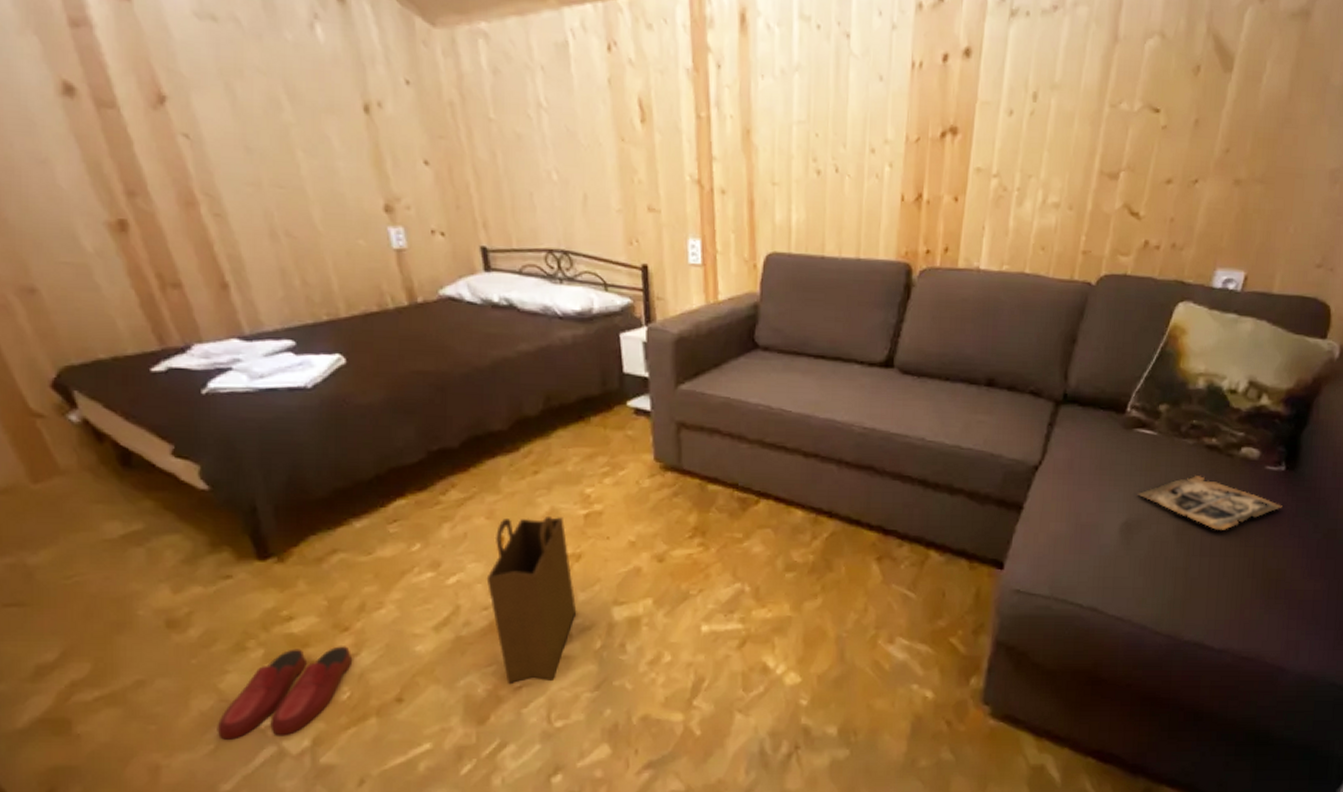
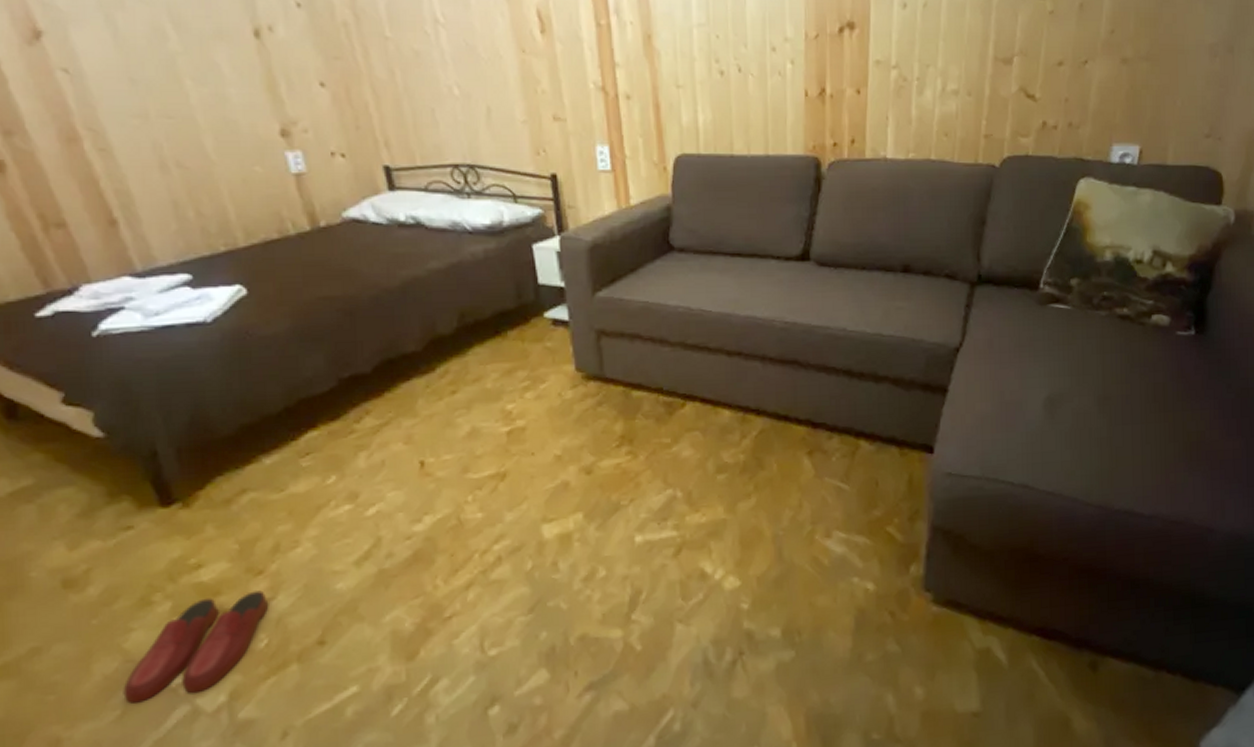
shopping bag: present [486,515,577,683] -> none [407,435,505,614]
magazine: present [1137,474,1282,530] -> none [1057,345,1196,398]

